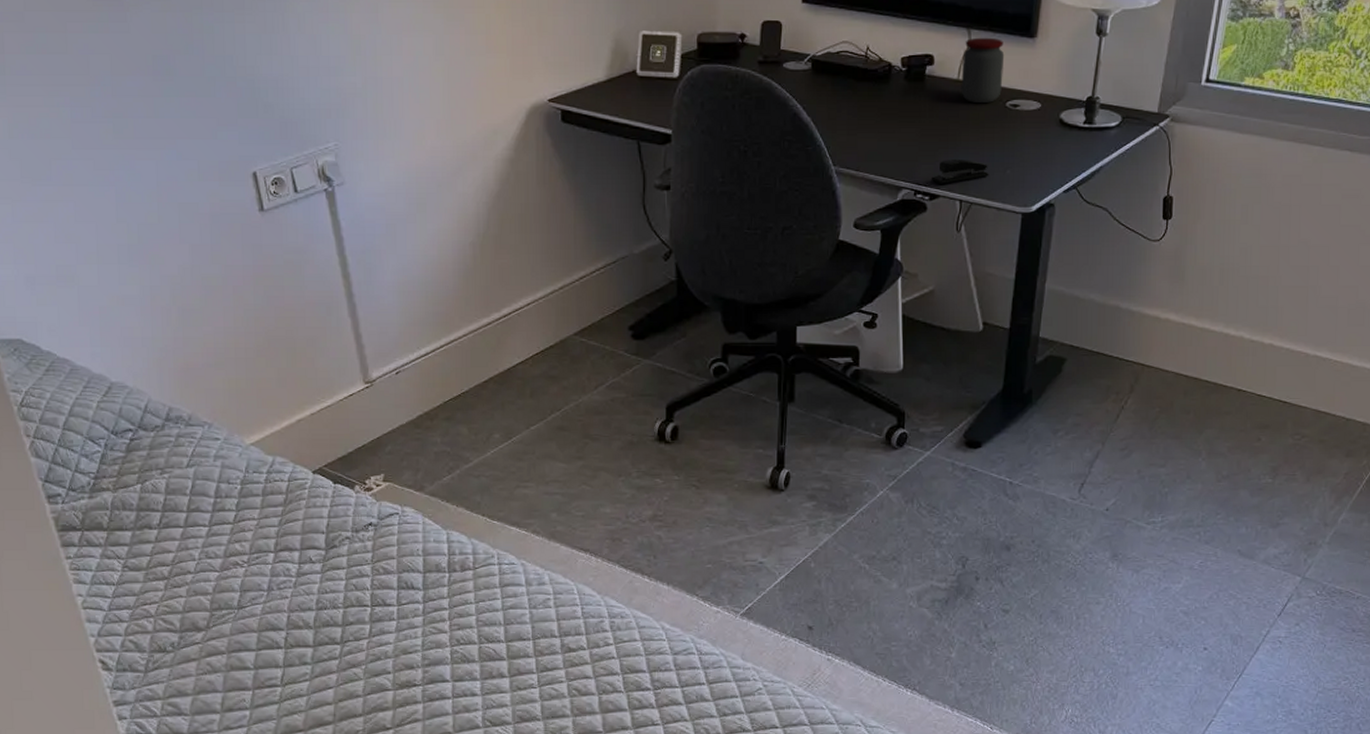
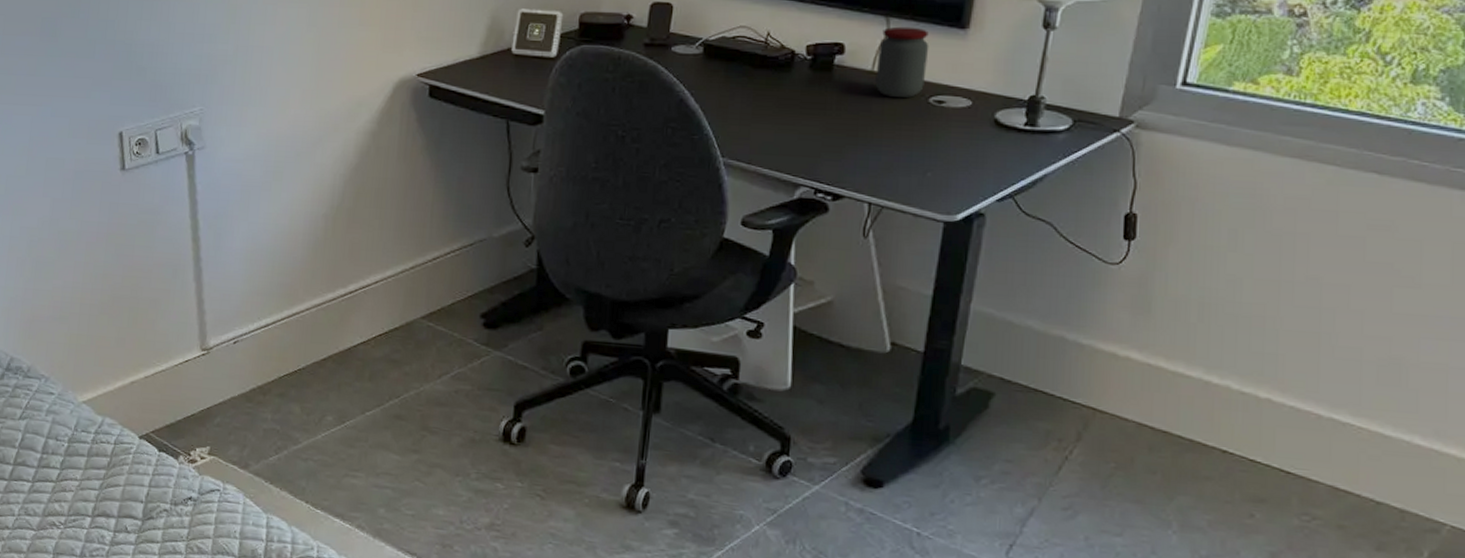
stapler: present [931,160,989,184] -> none [835,157,905,184]

